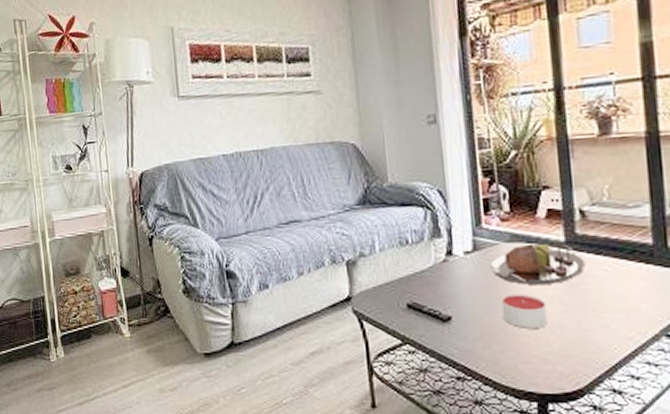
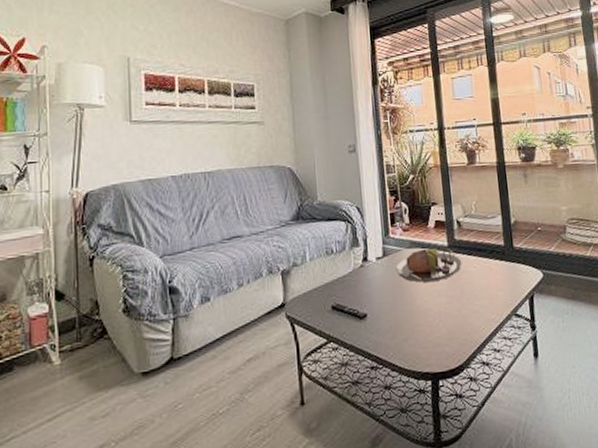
candle: present [501,293,547,328] -> none [404,289,437,319]

